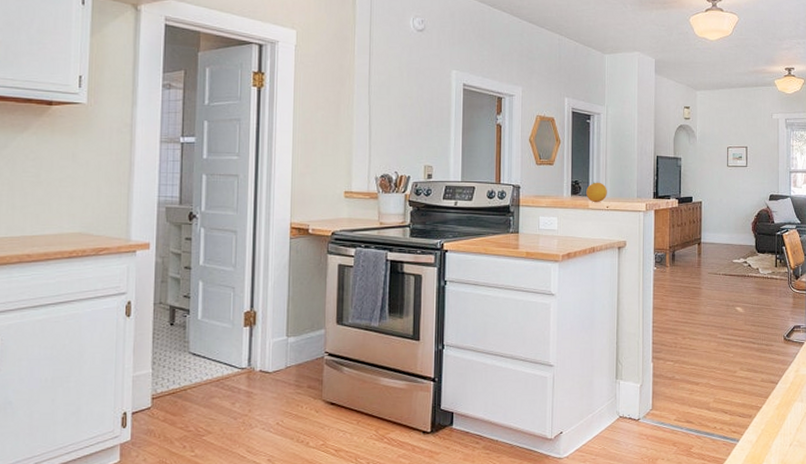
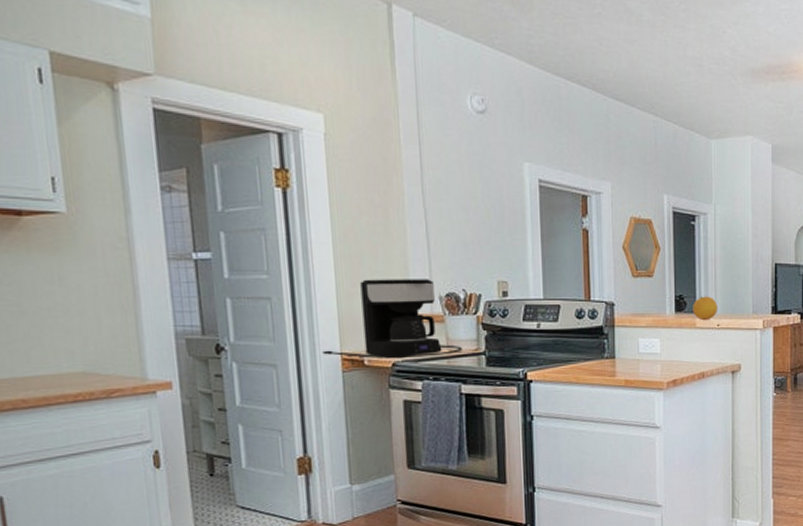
coffee maker: none [275,162,391,229] -> present [322,279,463,359]

